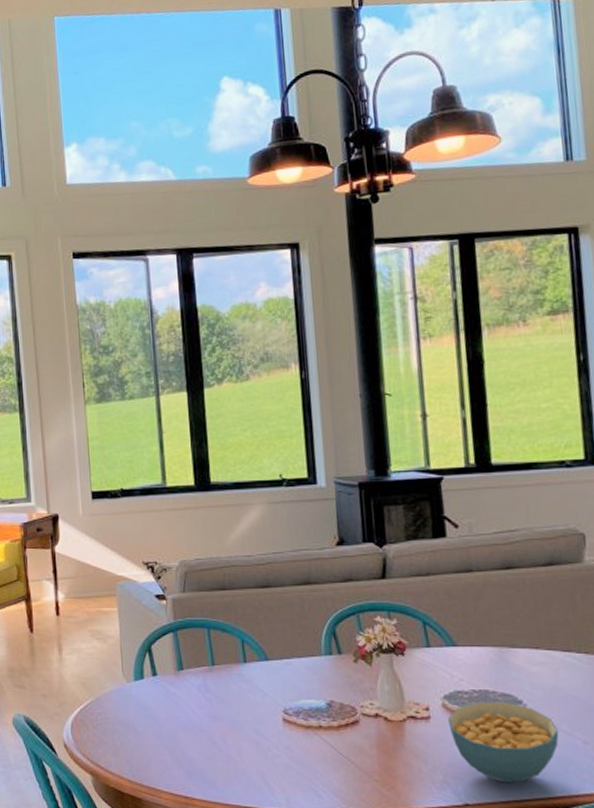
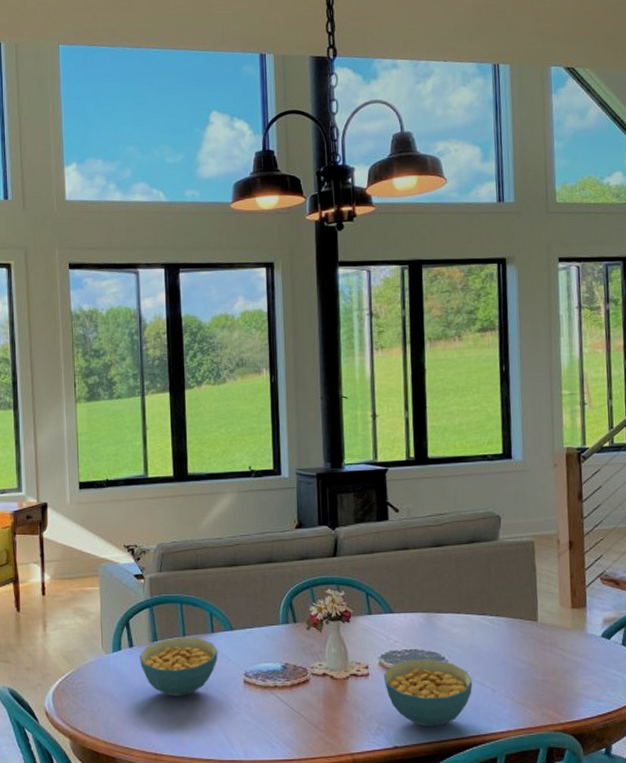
cereal bowl: none [163,667,253,734] -> present [139,637,218,697]

